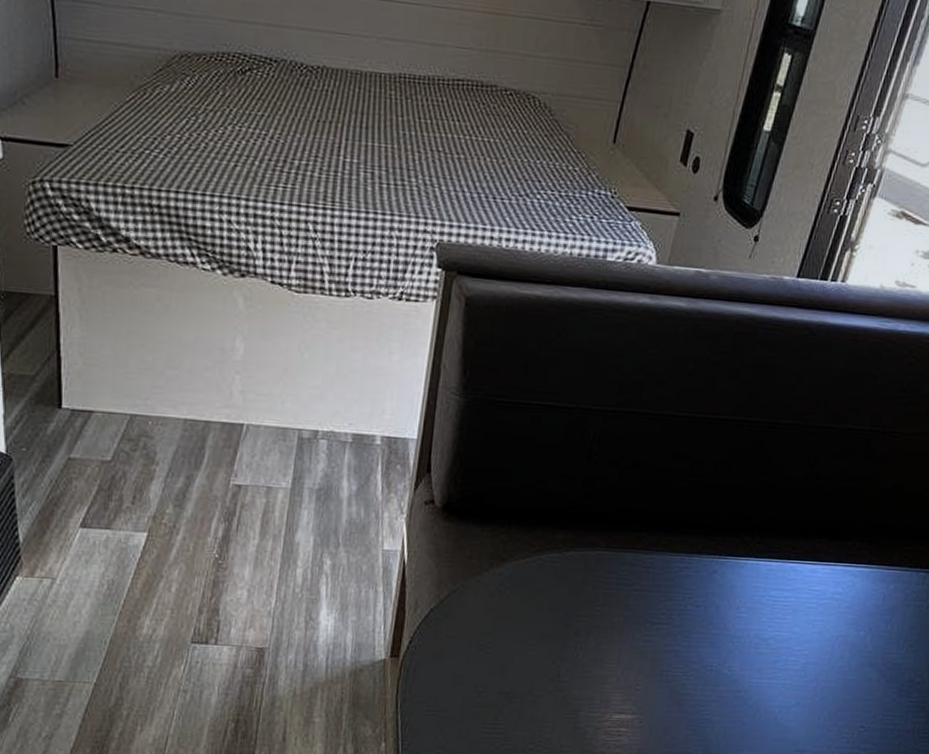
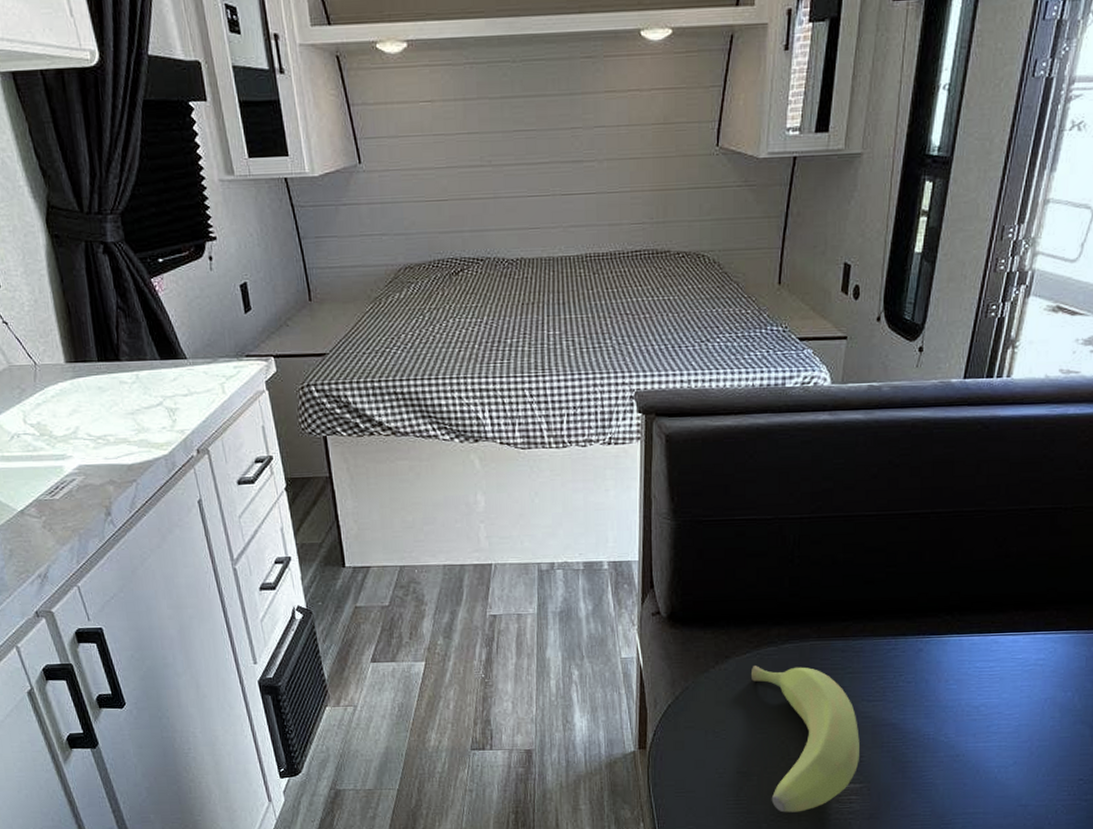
banana: none [528,572,638,742] -> present [751,666,860,813]

